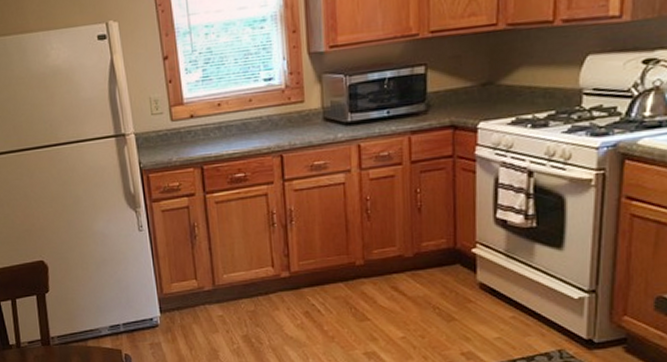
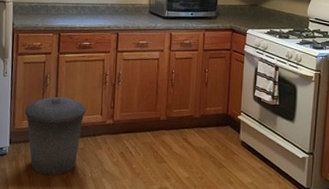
trash can: none [172,249,252,346] -> present [25,97,86,175]

